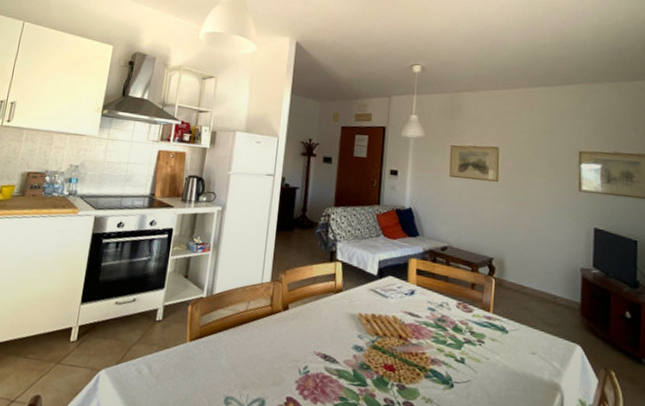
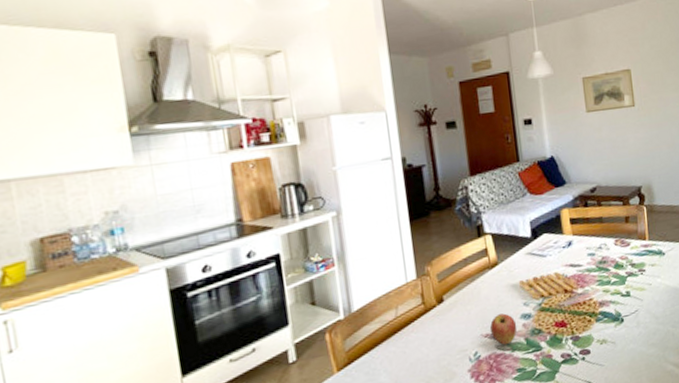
fruit: none [322,338,348,370] -> present [489,313,517,345]

